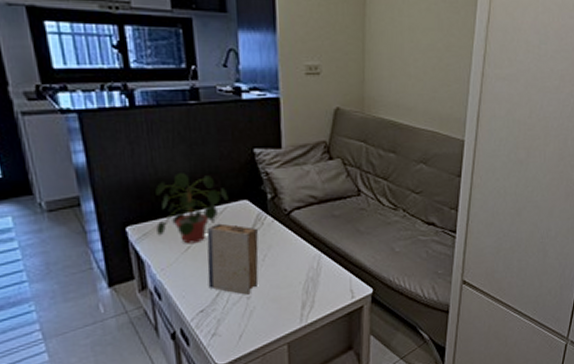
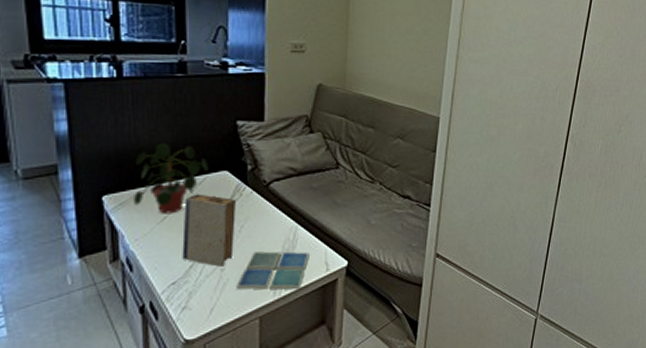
drink coaster: none [262,279,334,317] -> present [235,251,309,290]

